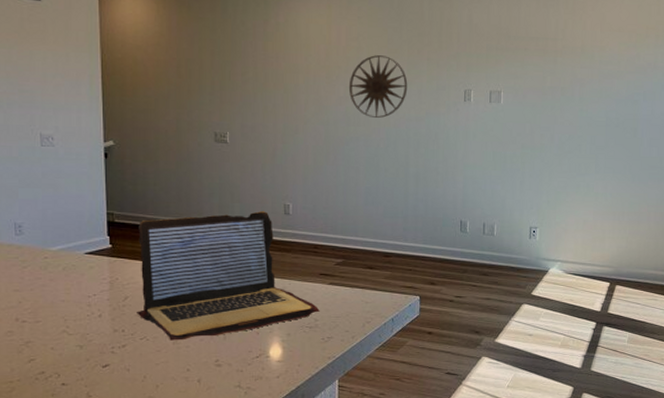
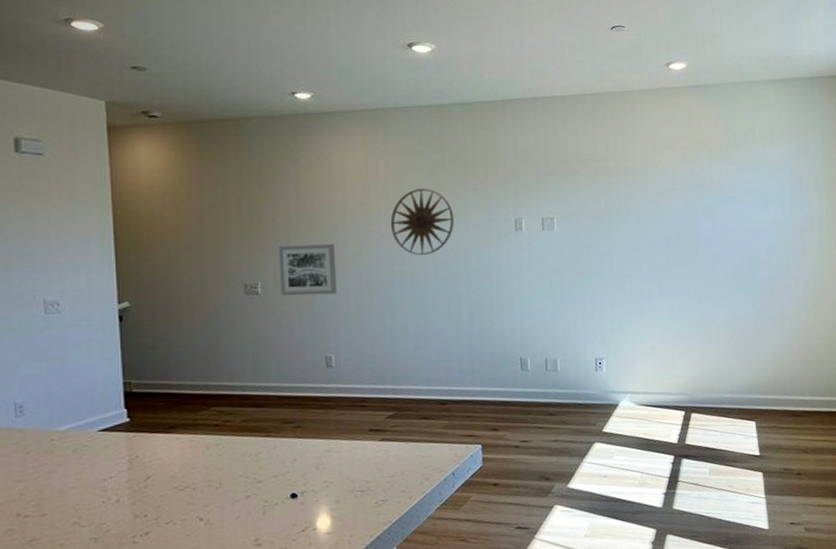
laptop: present [137,210,320,341] -> none [160,365,371,522]
wall art: none [246,100,298,148] -> present [278,244,337,296]

